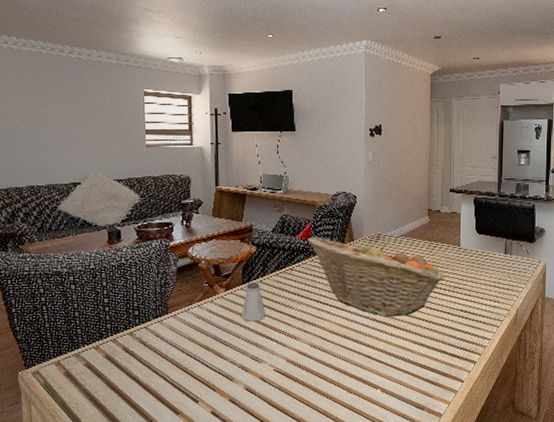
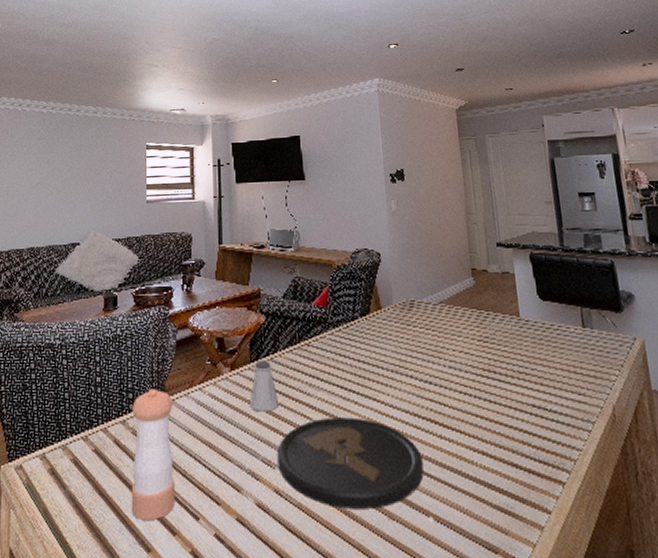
pepper shaker: none [138,306,178,405] -> present [131,389,175,520]
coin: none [263,323,376,388] -> present [277,417,424,509]
fruit basket: present [308,237,445,317] -> none [325,304,505,412]

